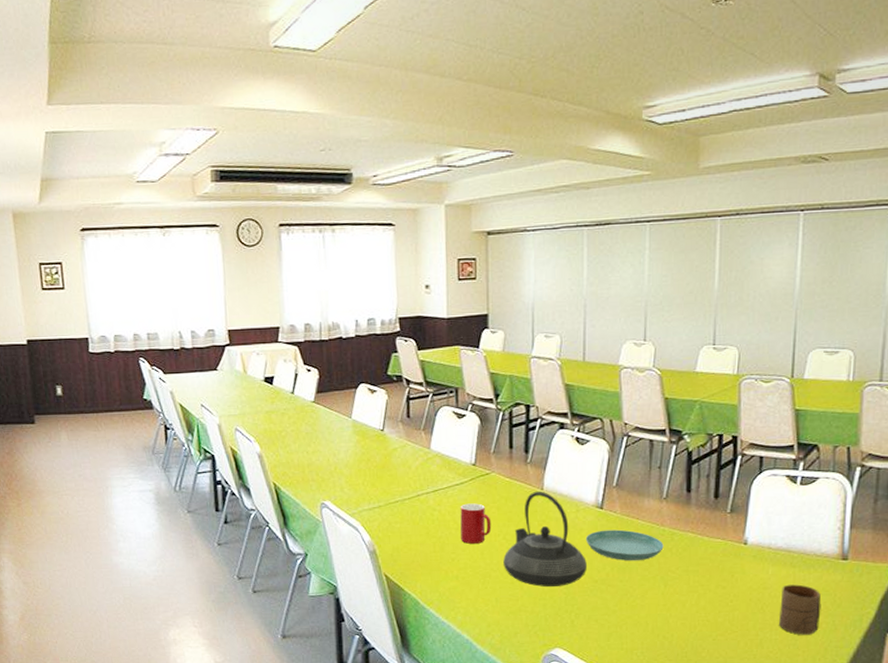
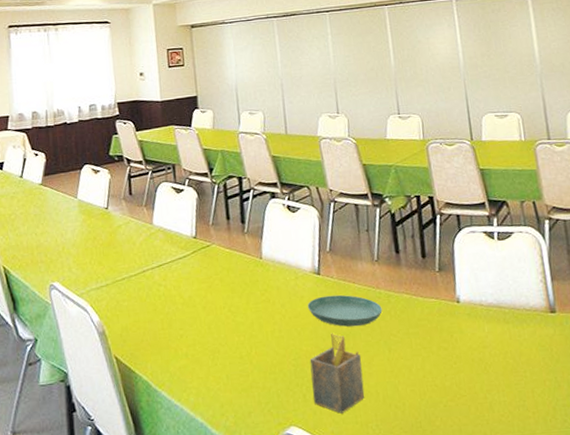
cup: present [460,503,492,544] -> none [184,276,217,319]
teapot: present [503,492,587,587] -> none [230,260,312,360]
napkin holder: none [581,565,634,640] -> present [310,333,365,414]
cup: present [779,584,821,635] -> none [500,341,544,395]

